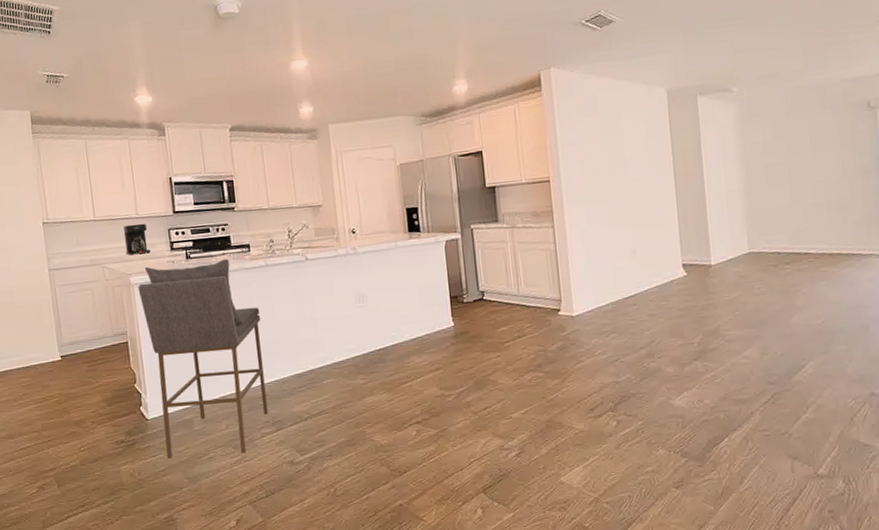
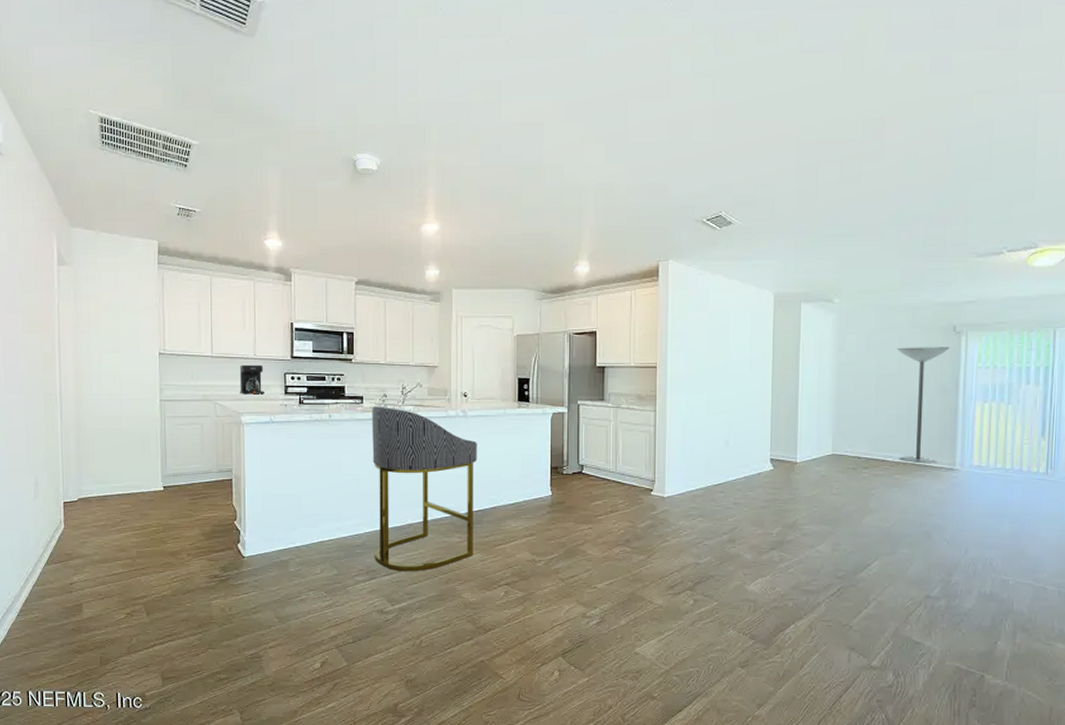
bar stool: present [137,259,268,459] -> none [248,407,366,598]
bar stool: none [260,252,380,420] -> present [372,406,478,572]
floor lamp: none [808,124,867,253] -> present [897,347,949,464]

